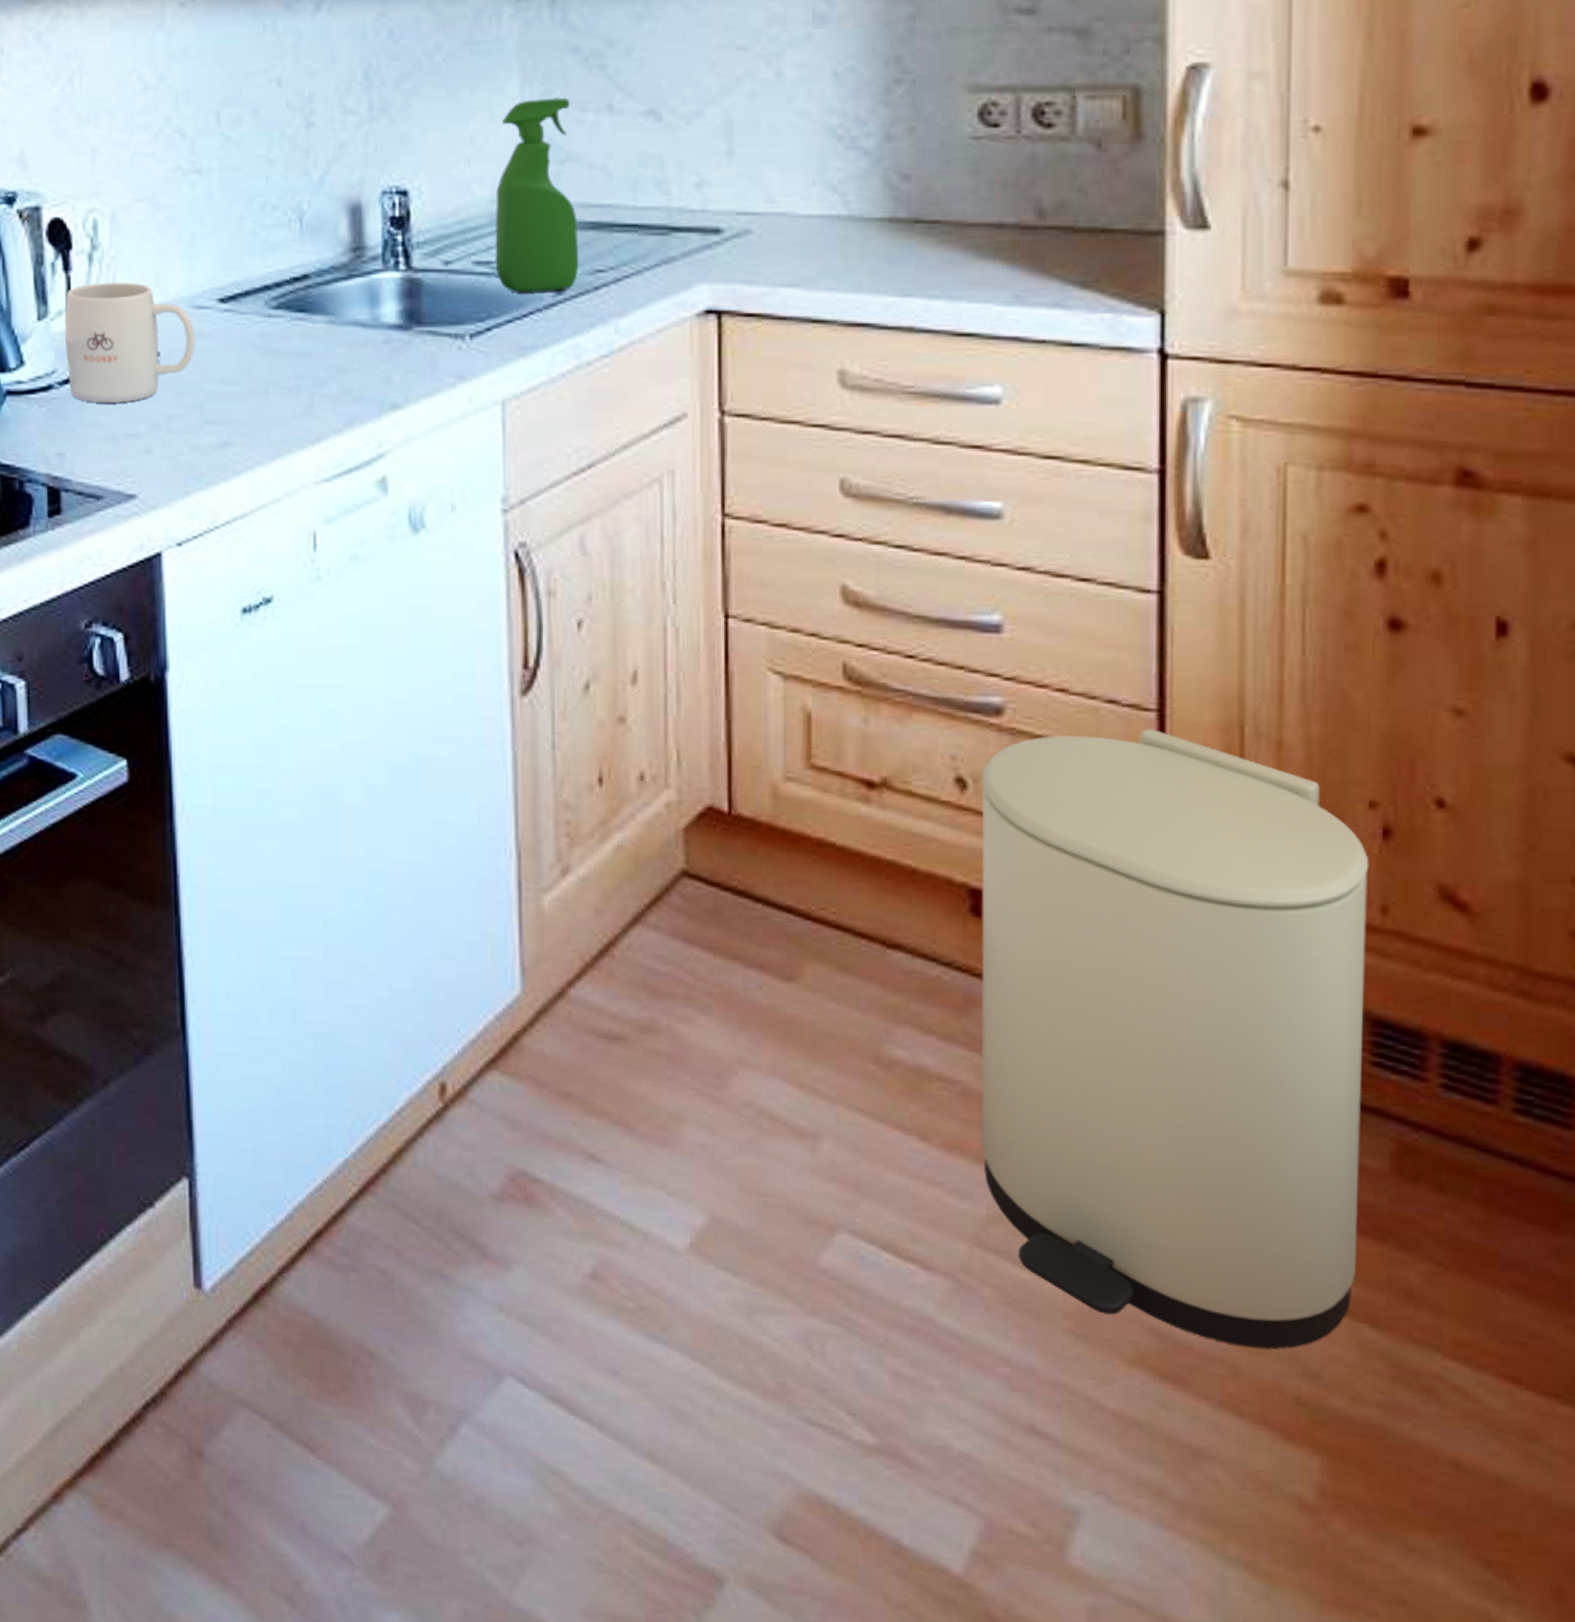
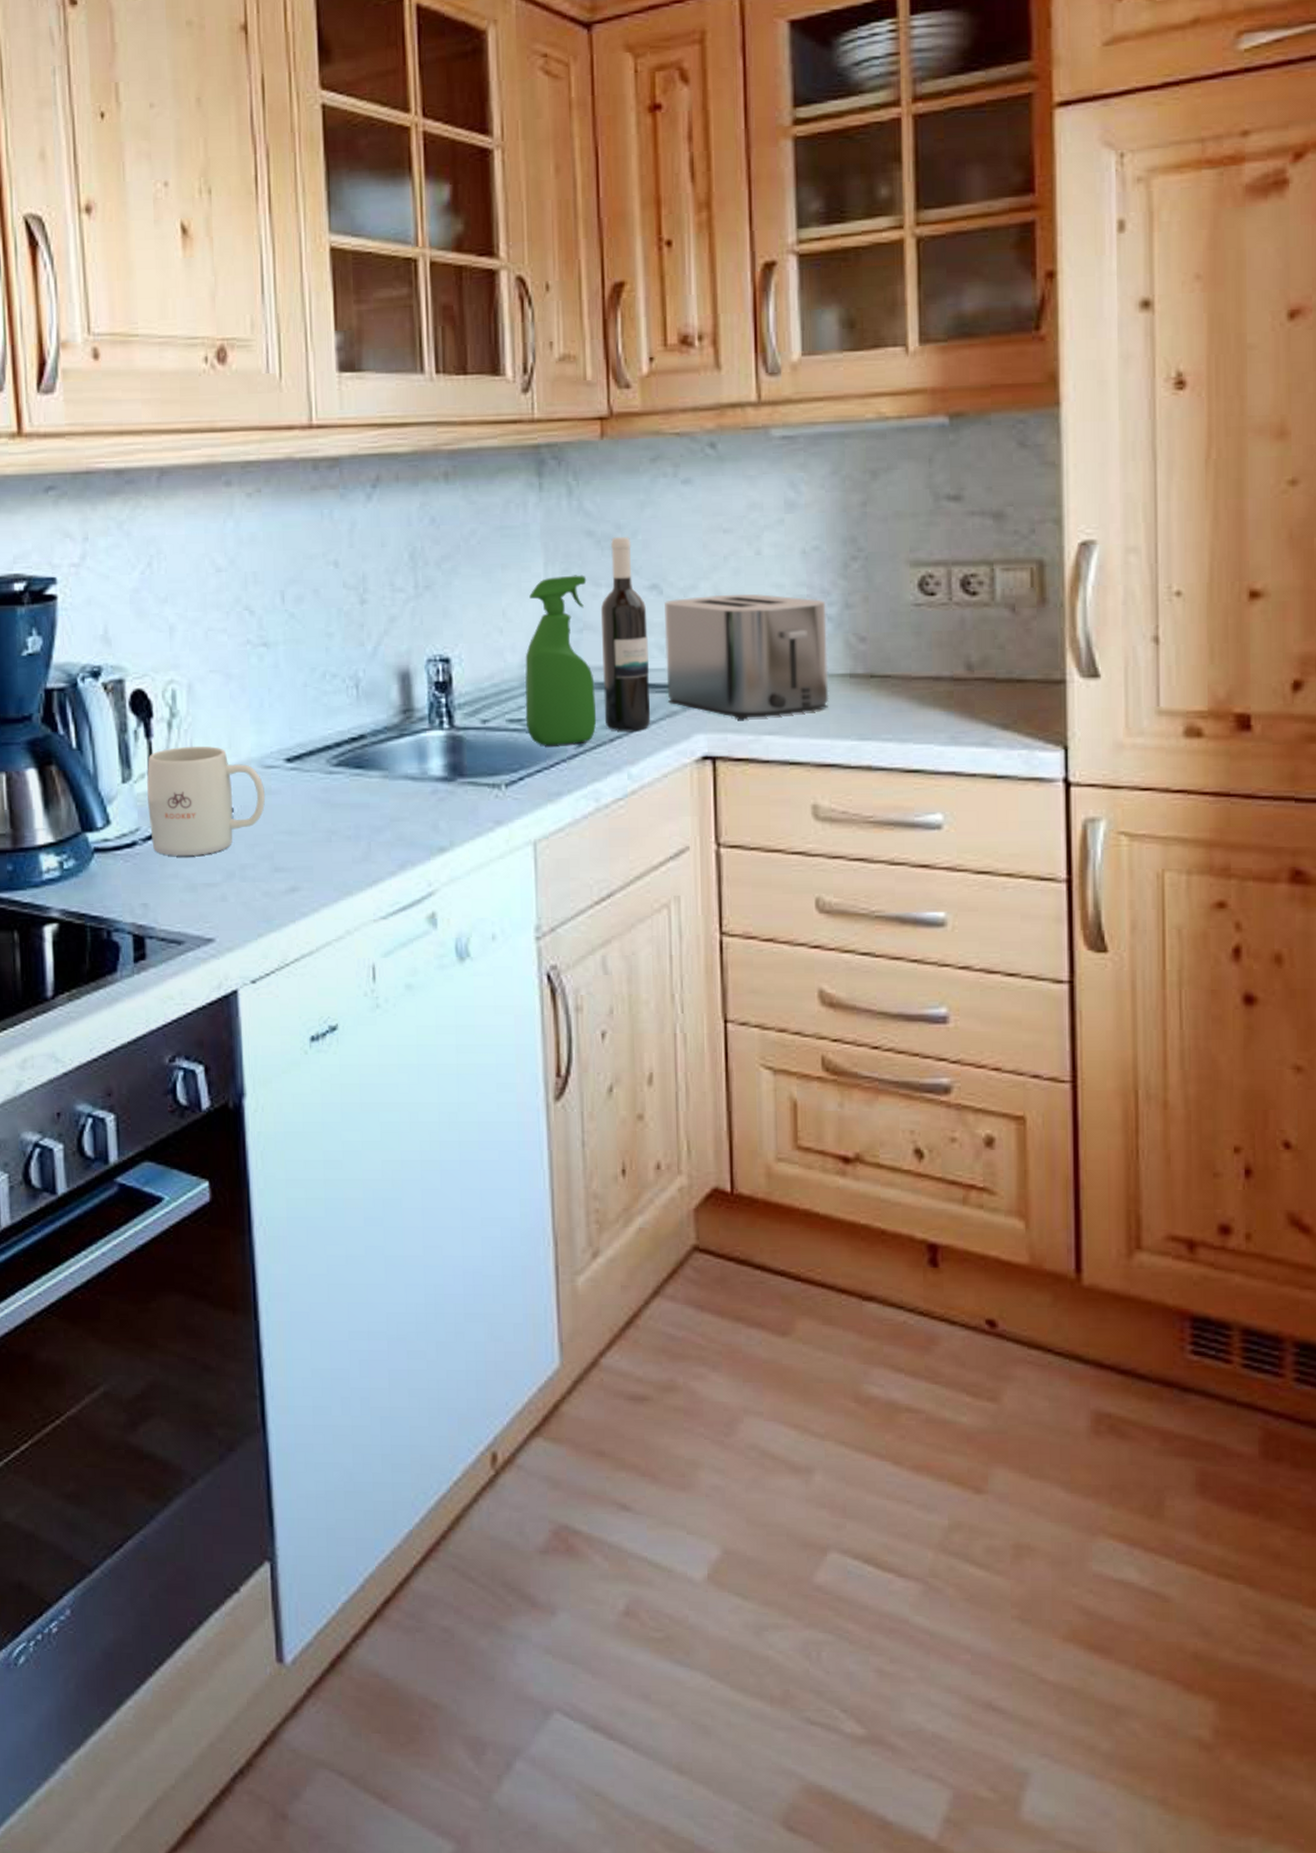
wine bottle: none [586,53,644,278] -> present [600,536,651,731]
toaster: none [662,121,863,269] -> present [664,593,829,720]
pedal bin: present [981,729,1370,1349] -> none [935,1098,1236,1615]

